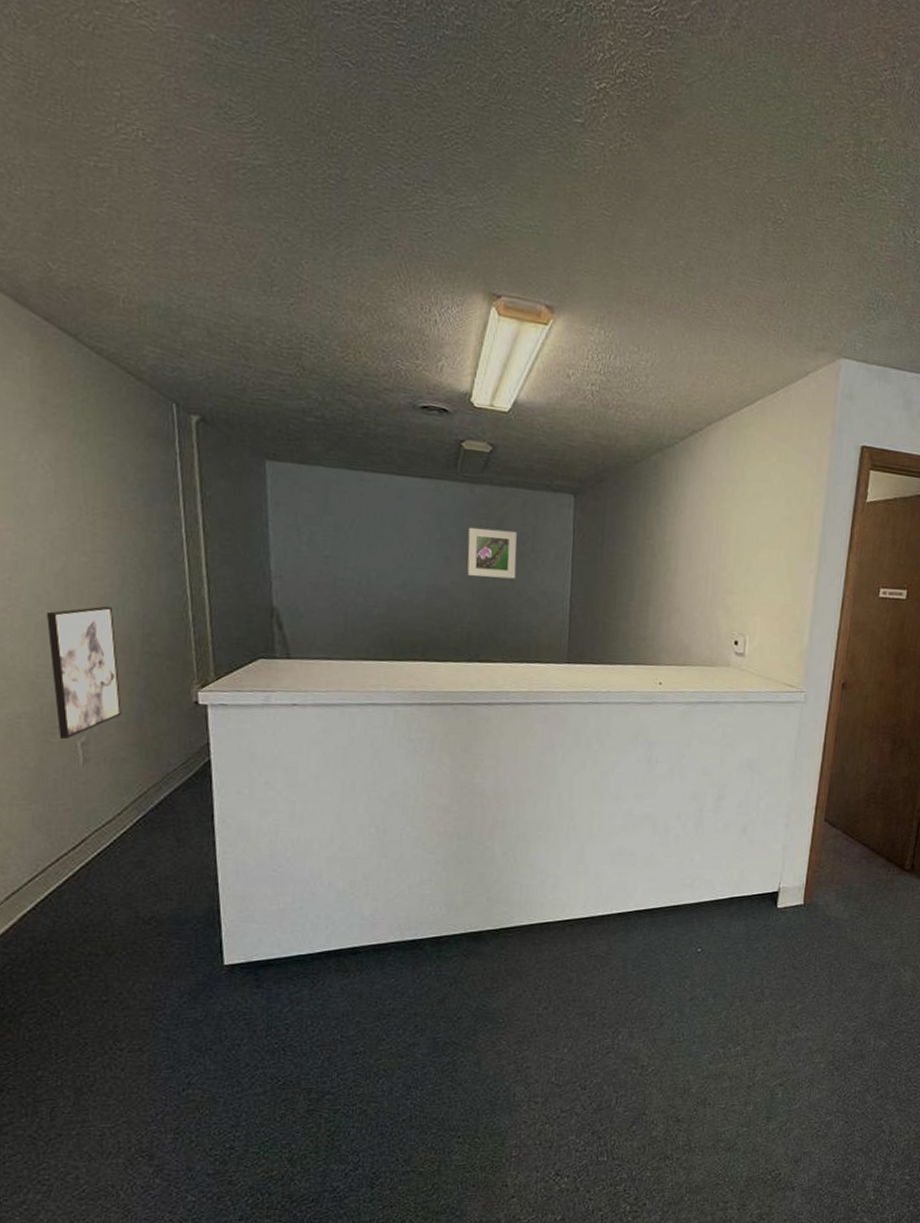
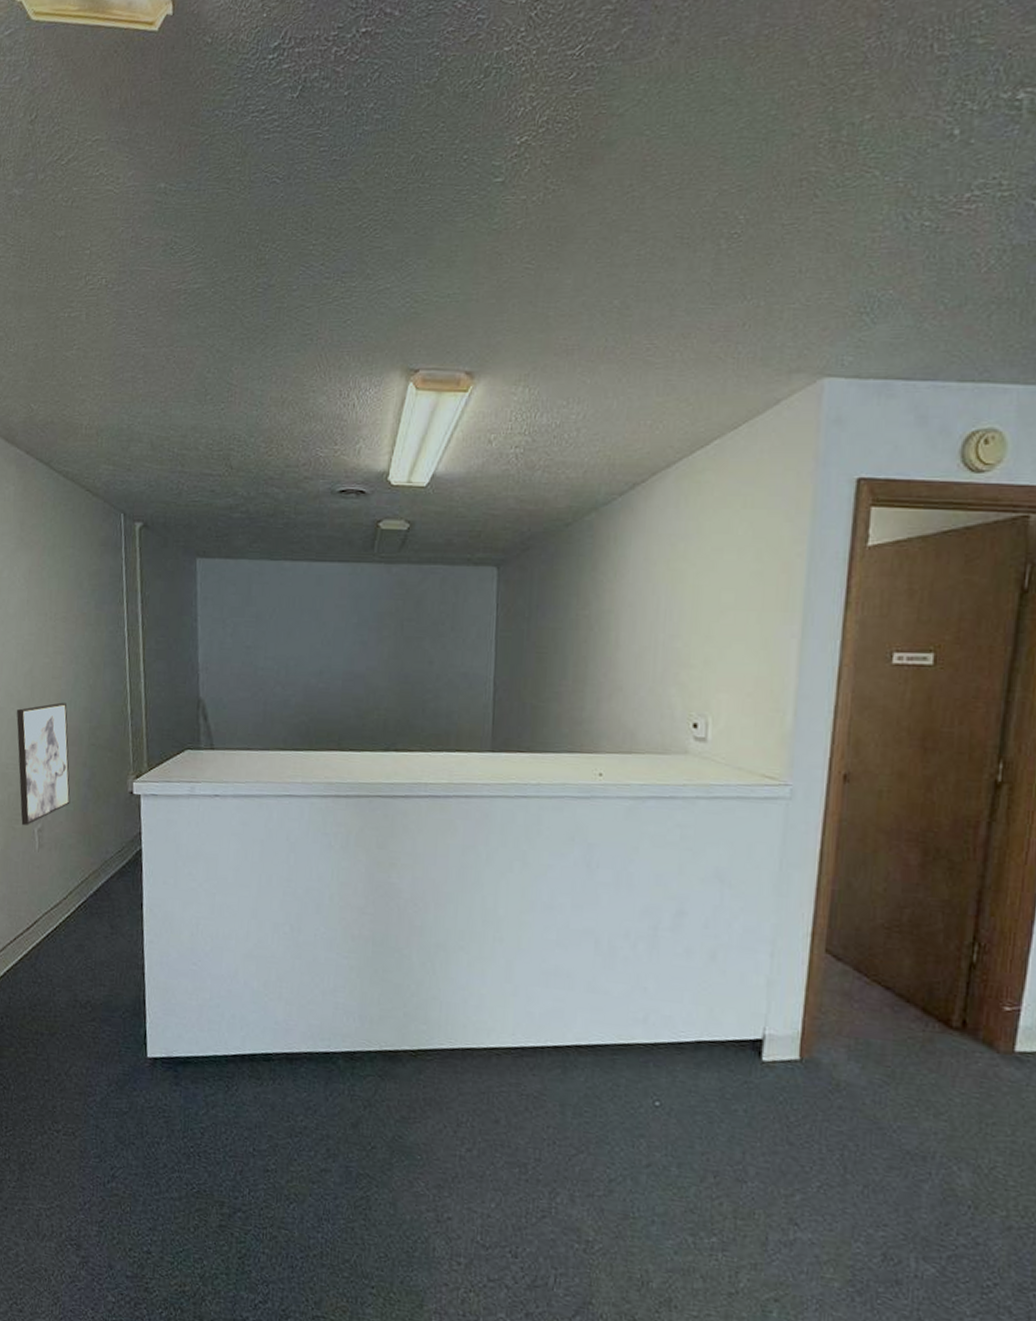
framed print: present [467,527,517,579] -> none [384,609,436,661]

